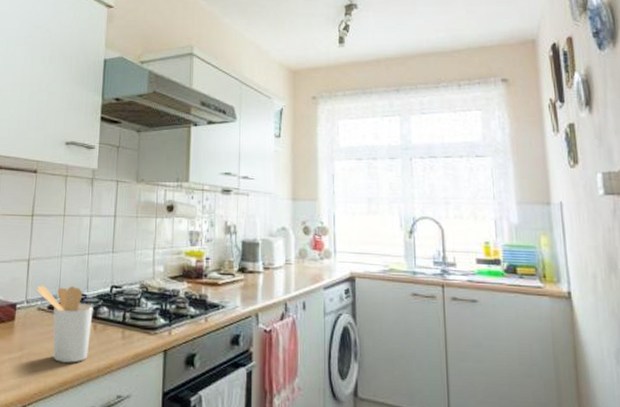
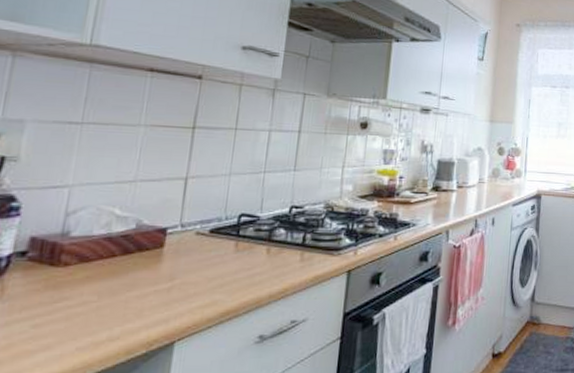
utensil holder: present [36,285,93,363] -> none [194,206,268,291]

